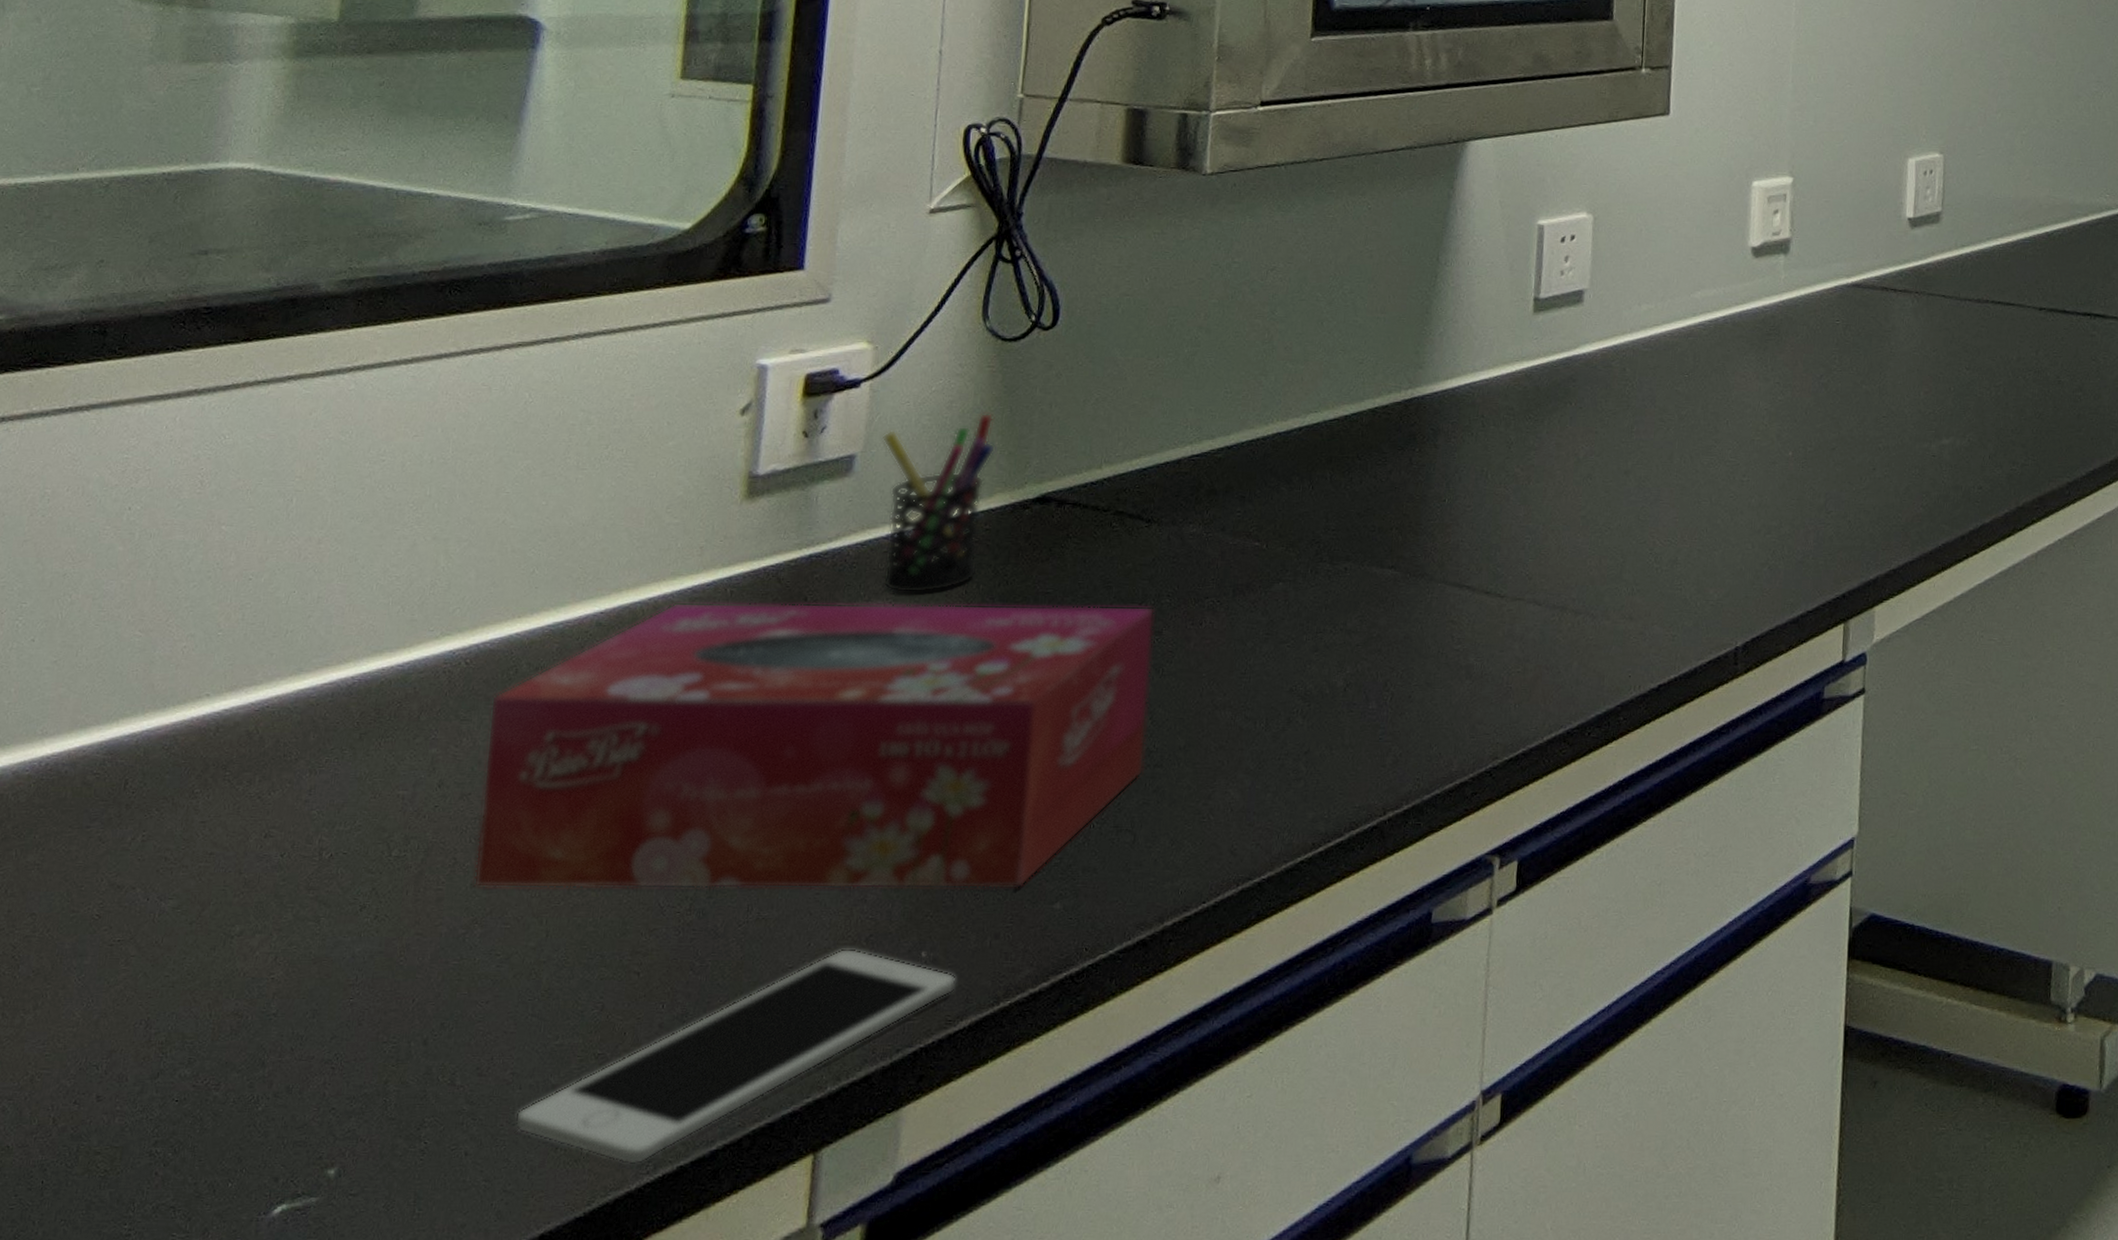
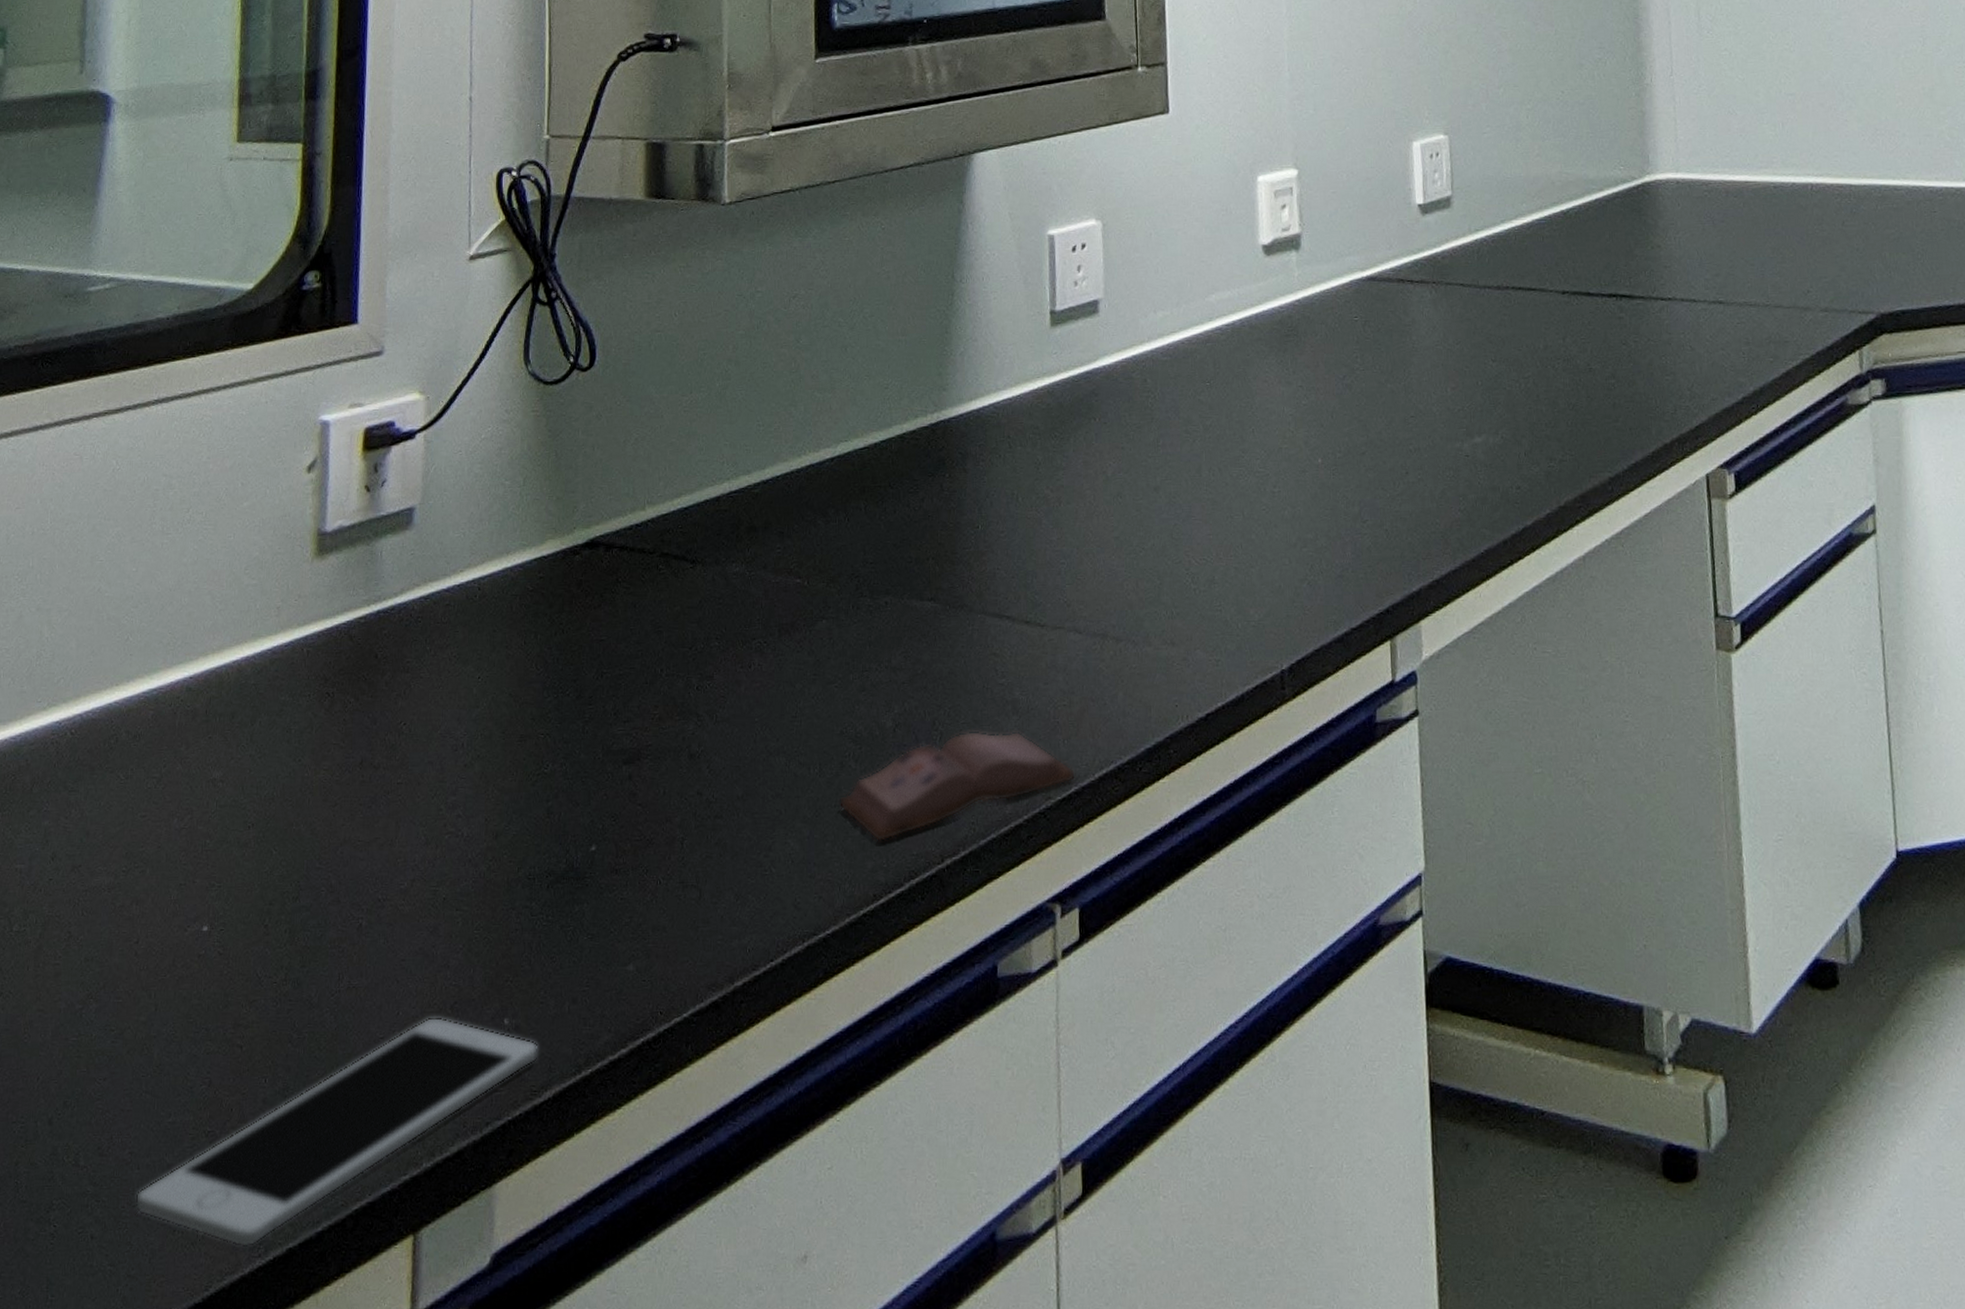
tissue box: present [473,602,1155,889] -> none [87,650,705,962]
pen holder: present [881,412,996,594] -> none [438,458,545,647]
book: none [1283,692,1525,795] -> present [839,730,1076,842]

